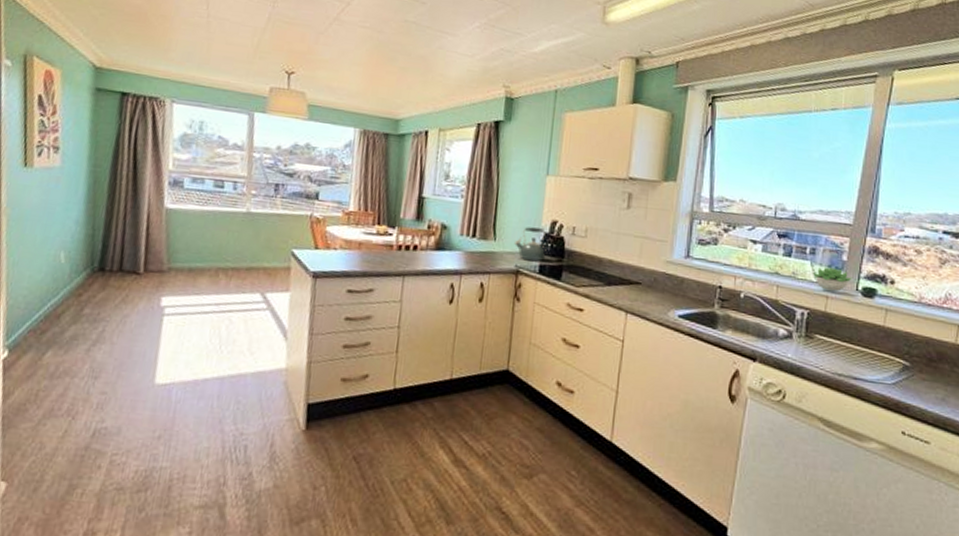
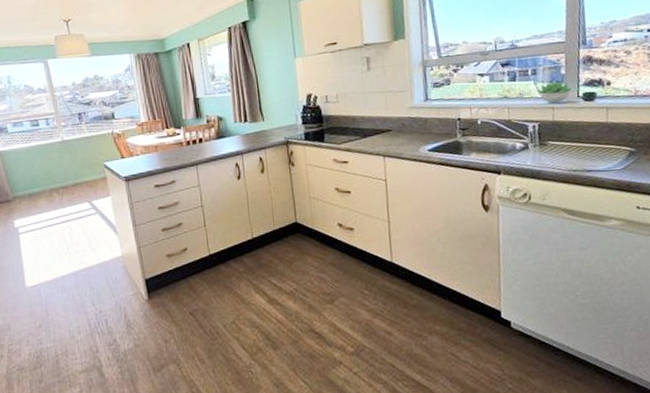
kettle: present [513,227,547,262] -> none [279,102,308,132]

